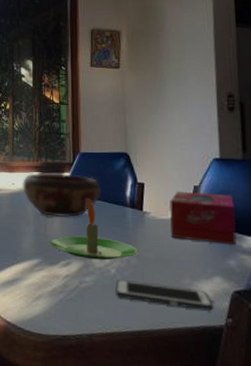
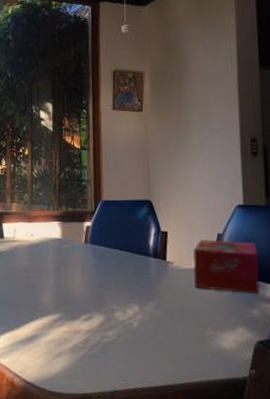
decorative bowl: present [22,173,102,217] -> none [41,223,125,269]
candle: present [49,198,138,260] -> none [70,248,161,313]
cell phone: present [115,280,214,311] -> none [138,333,238,362]

